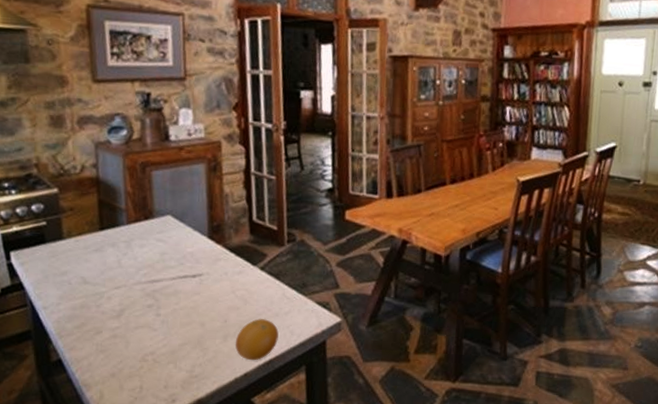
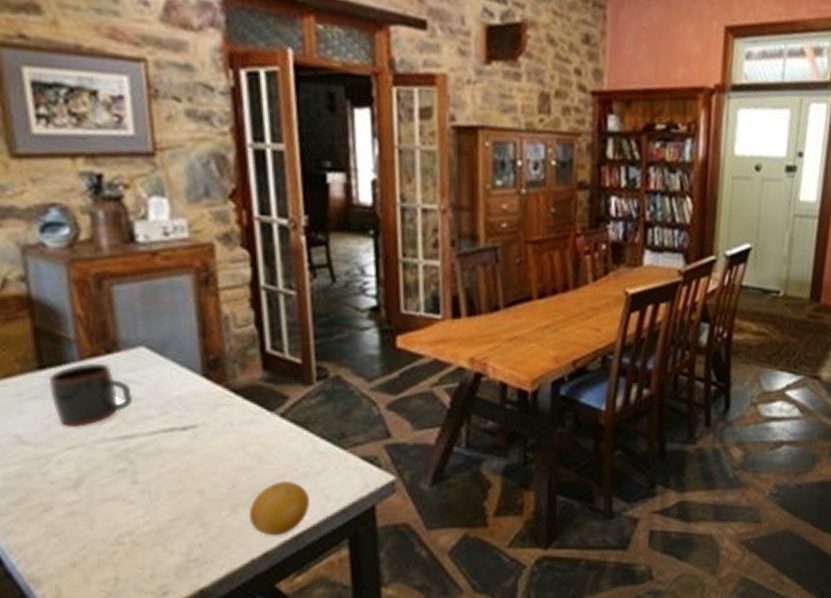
mug: none [105,226,161,272] -> present [48,362,134,427]

